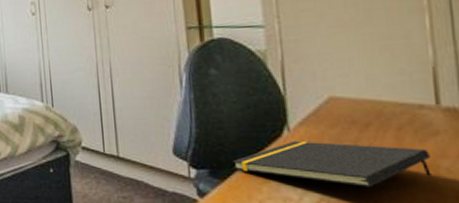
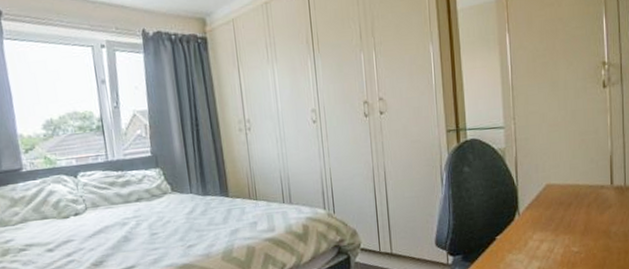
notepad: present [232,140,431,188] -> none [479,219,606,254]

